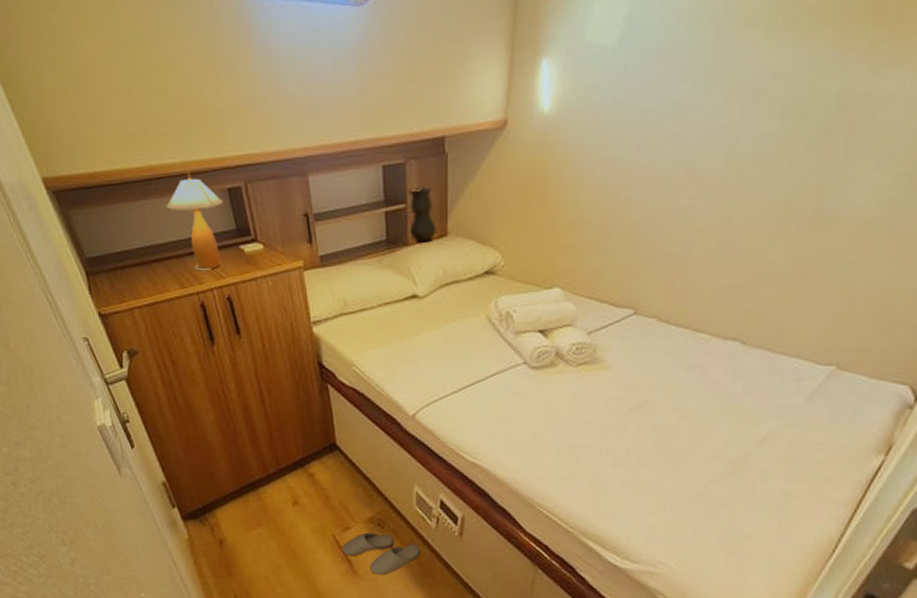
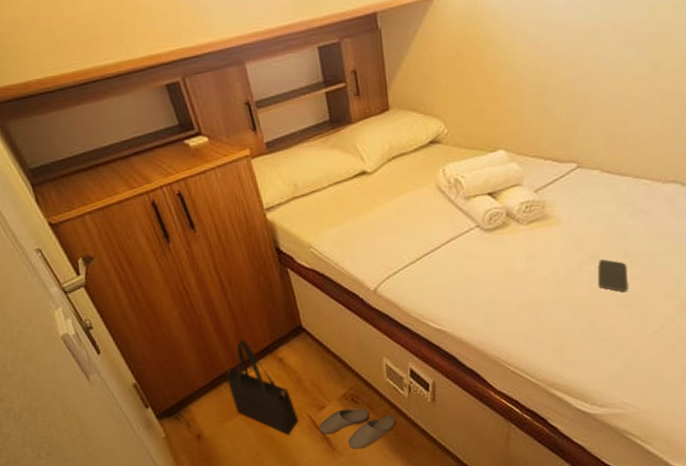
table lamp: present [167,172,223,271] -> none [106,72,167,170]
tote bag: none [256,451,323,553] -> present [226,340,299,436]
vase: present [409,188,437,243] -> none [347,65,378,120]
smartphone: none [643,411,676,446] -> present [597,259,628,292]

